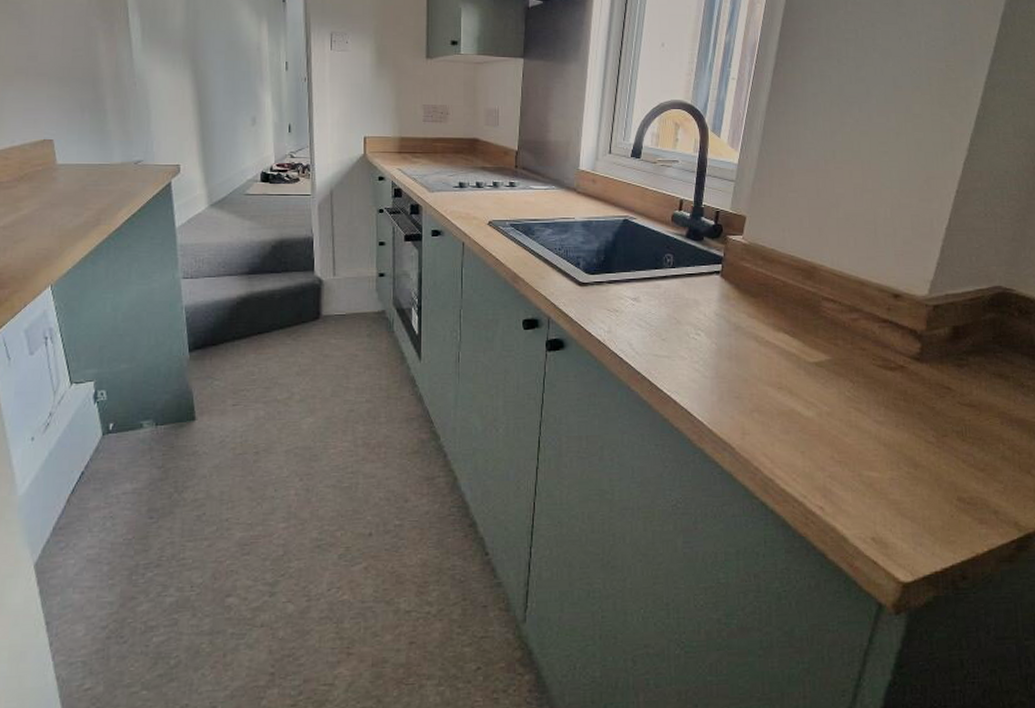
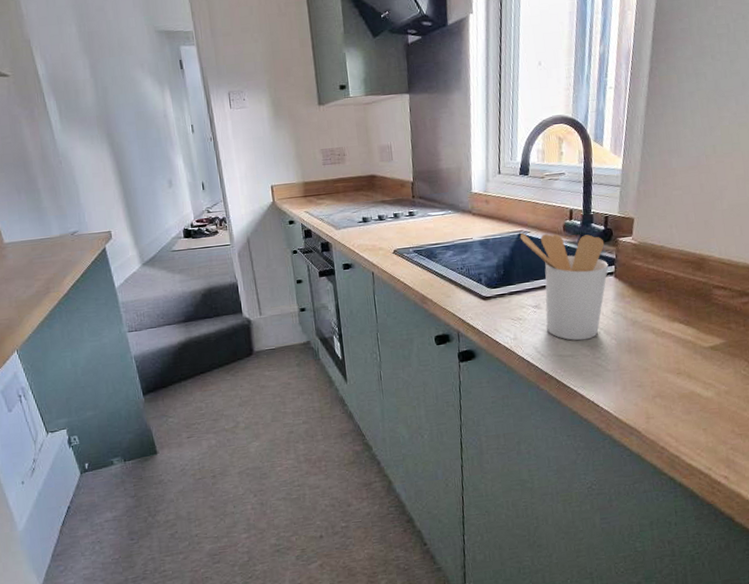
utensil holder: none [625,218,716,341] -> present [519,232,609,341]

